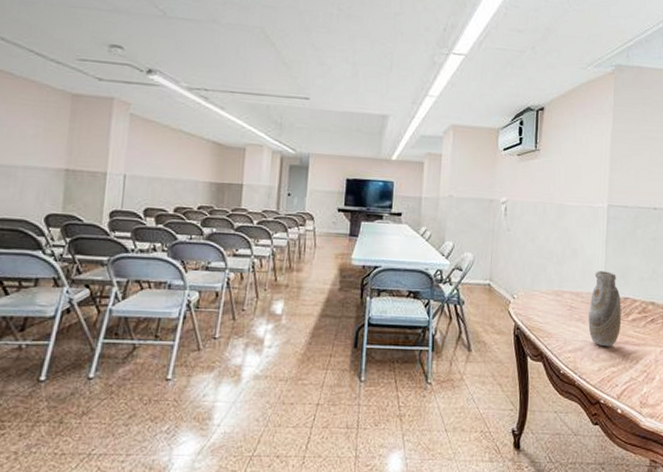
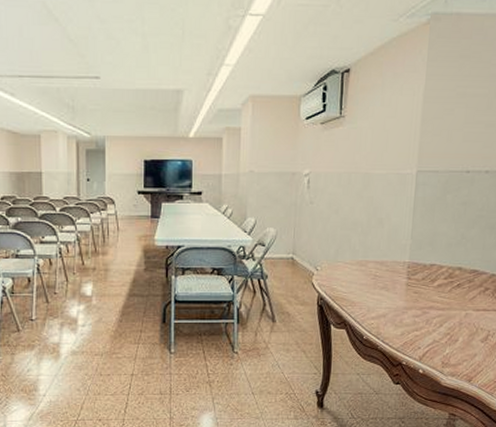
vase: present [588,271,622,347] -> none [392,239,428,313]

